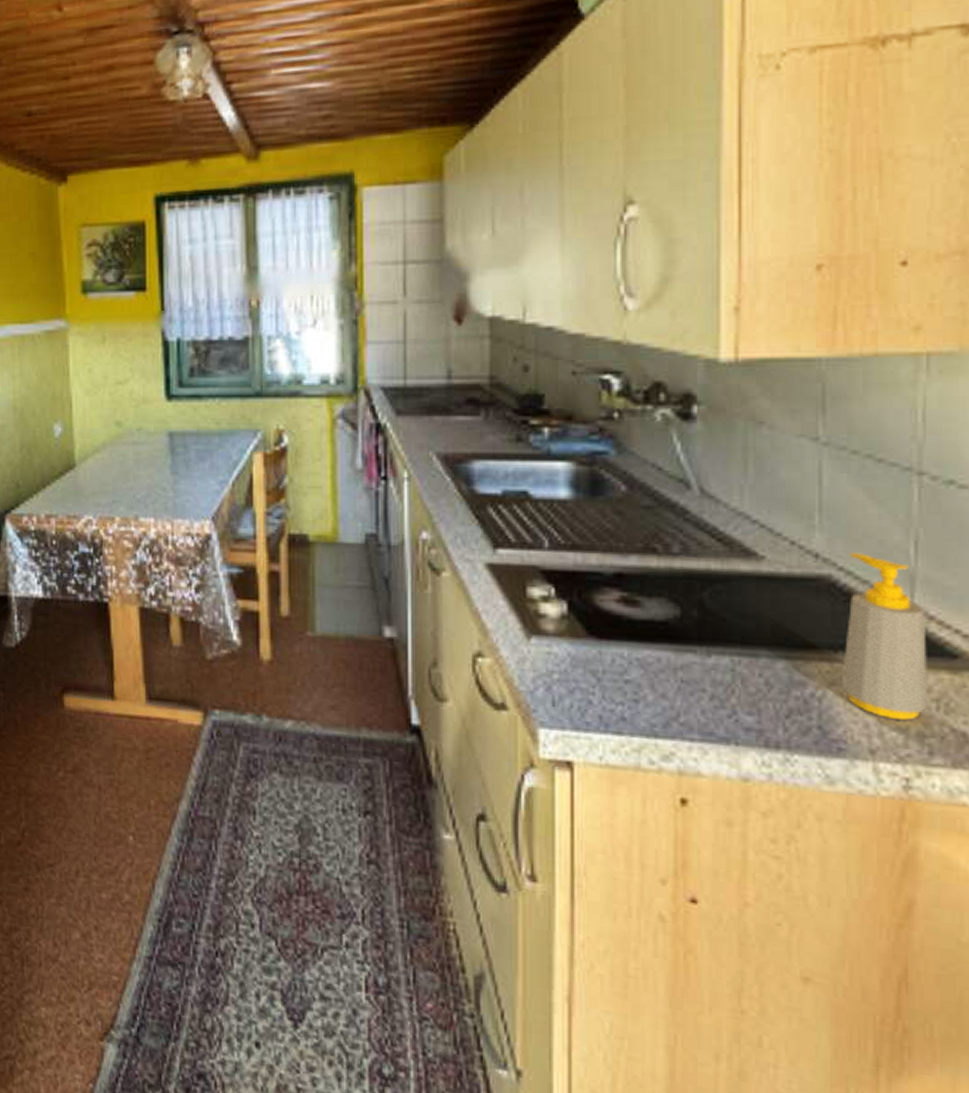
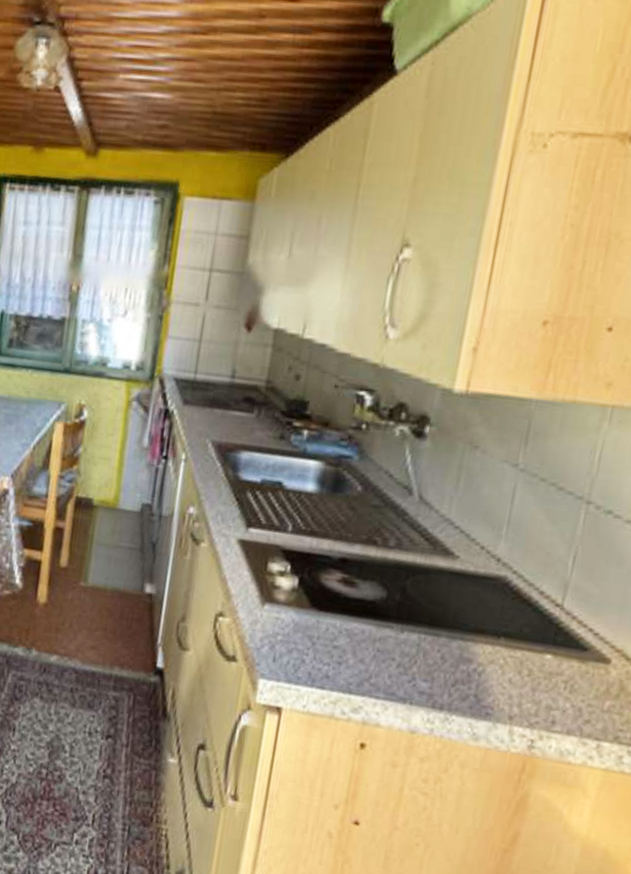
soap bottle: present [842,553,929,720] -> none [498,560,571,696]

